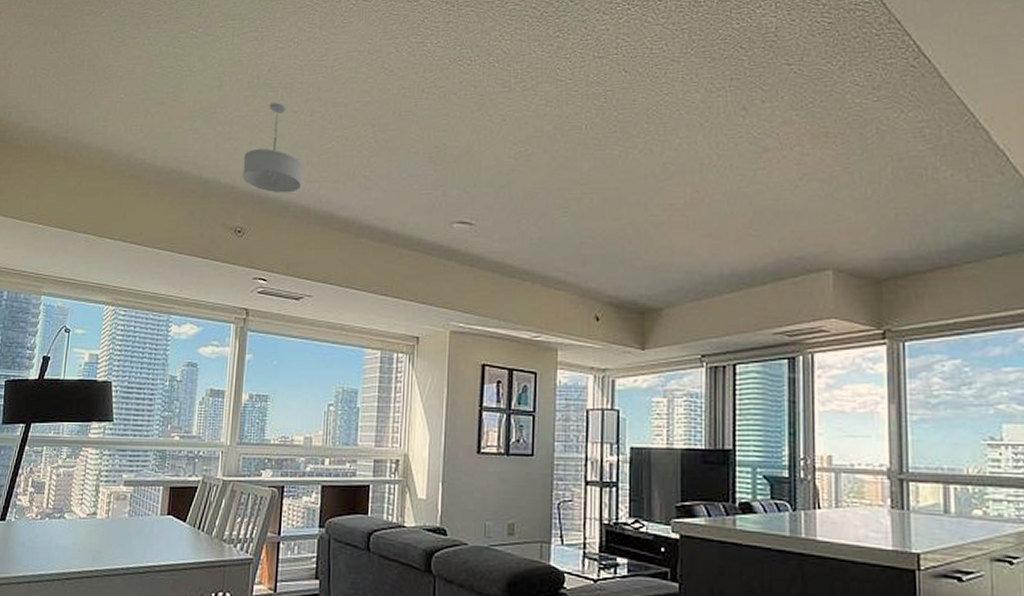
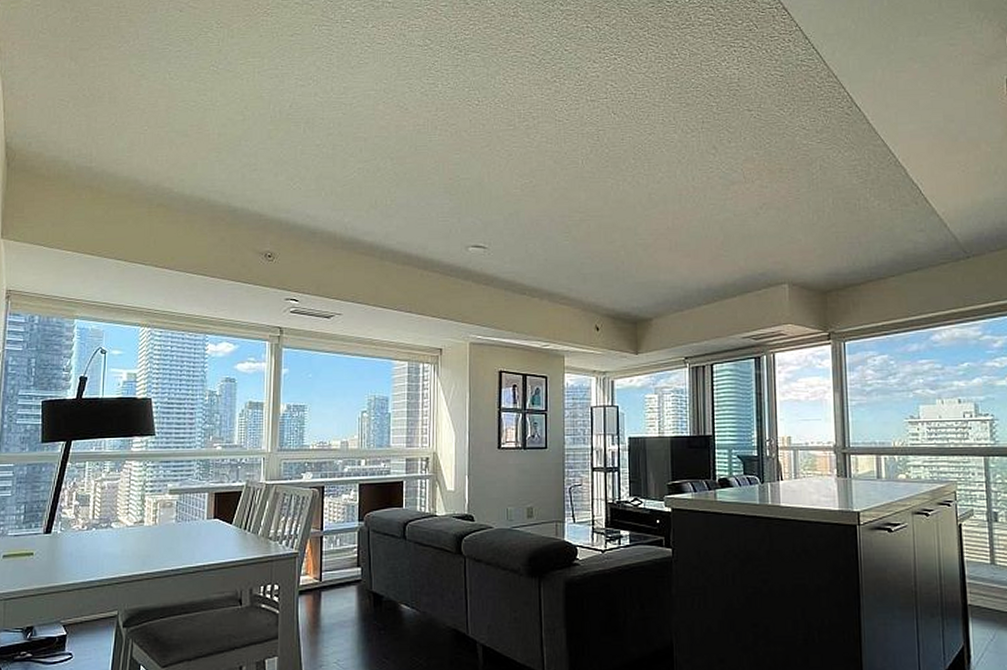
pendant light: present [242,102,303,193] -> none [270,136,327,221]

